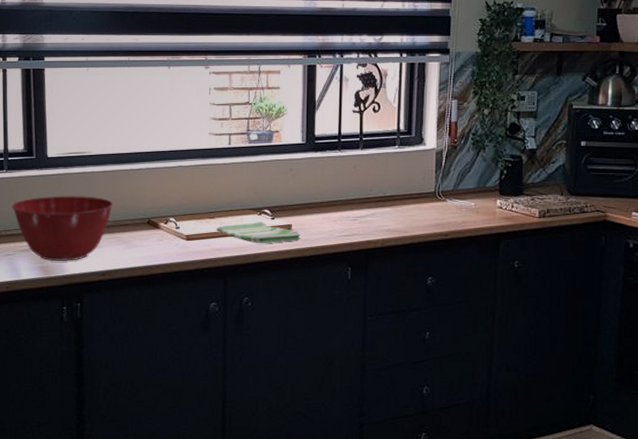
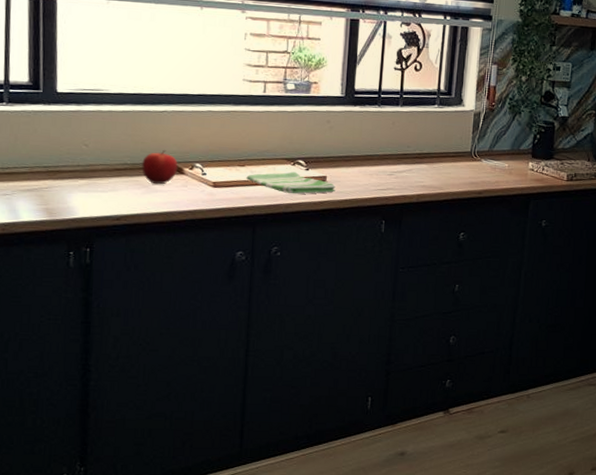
mixing bowl: present [12,196,114,261] -> none [12,134,133,204]
fruit: none [122,205,154,240] -> present [142,149,178,185]

